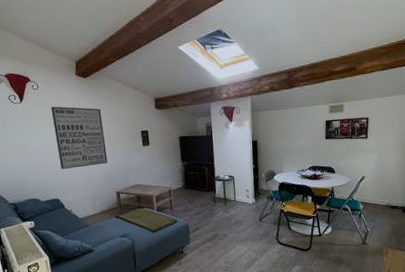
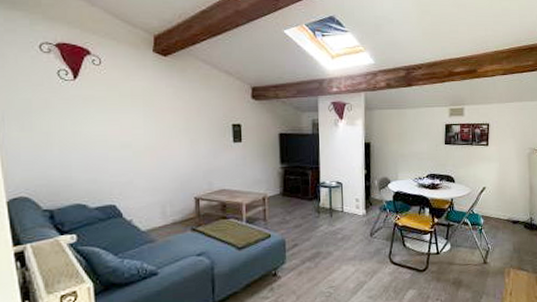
wall art: present [50,106,108,169] -> none [115,87,187,167]

